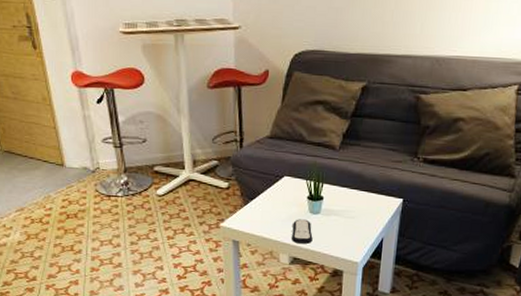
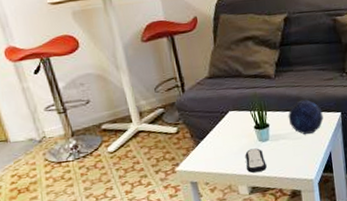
decorative orb: none [345,178,383,216] -> present [288,99,324,135]

